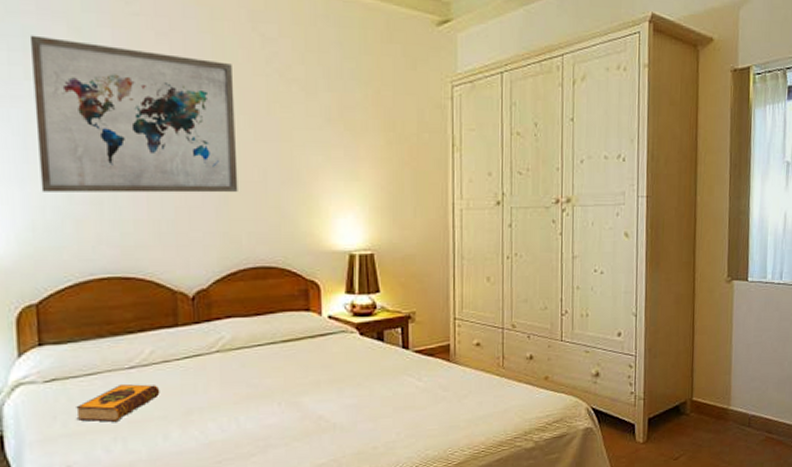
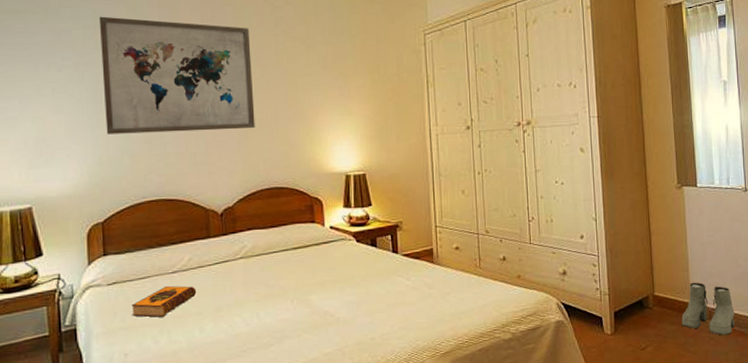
boots: none [718,386,775,444] -> present [681,282,735,336]

